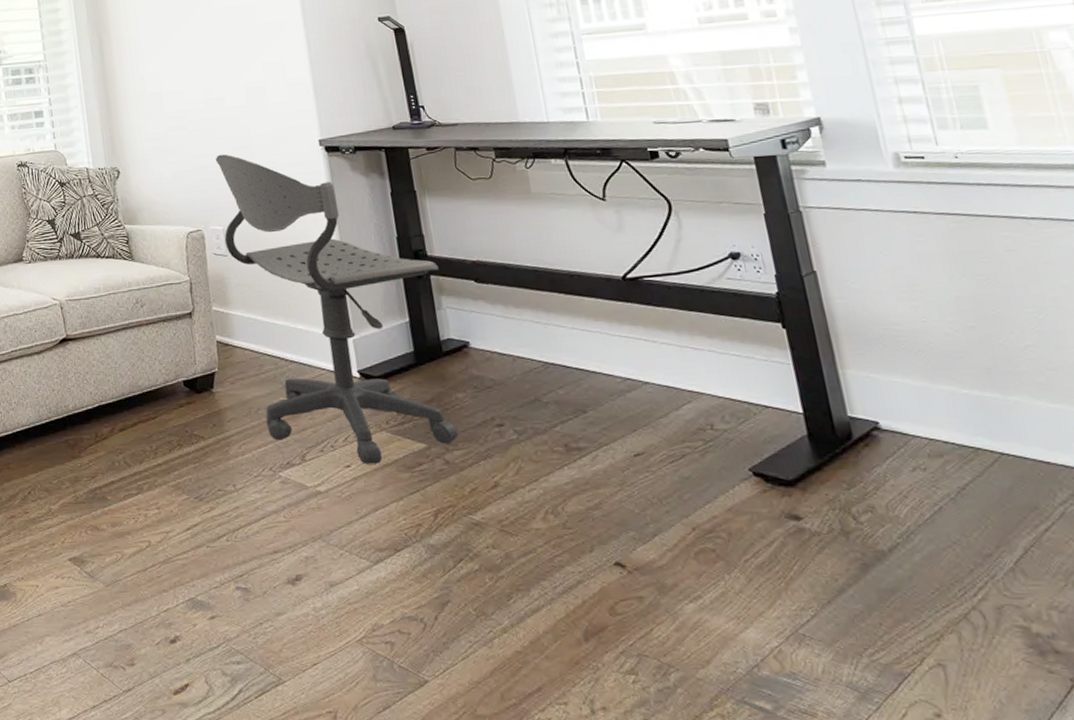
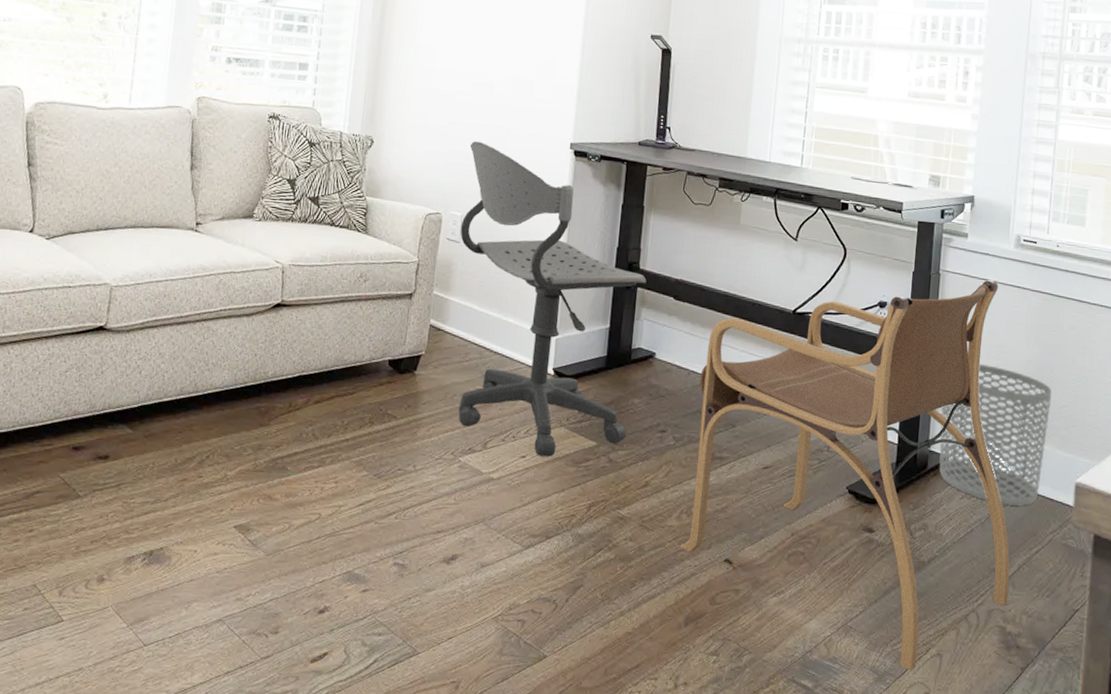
armchair: none [528,208,1023,686] -> present [680,279,1010,670]
waste bin: none [851,307,1025,474] -> present [939,363,1052,506]

